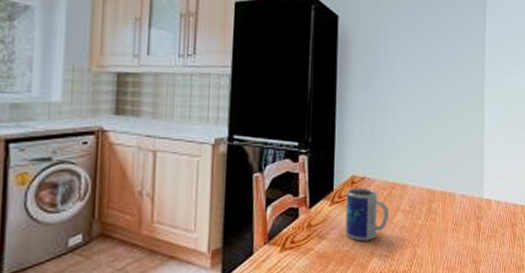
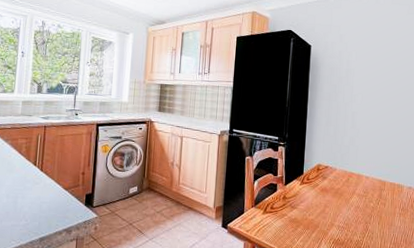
mug: present [345,187,390,241] -> none [311,173,347,214]

